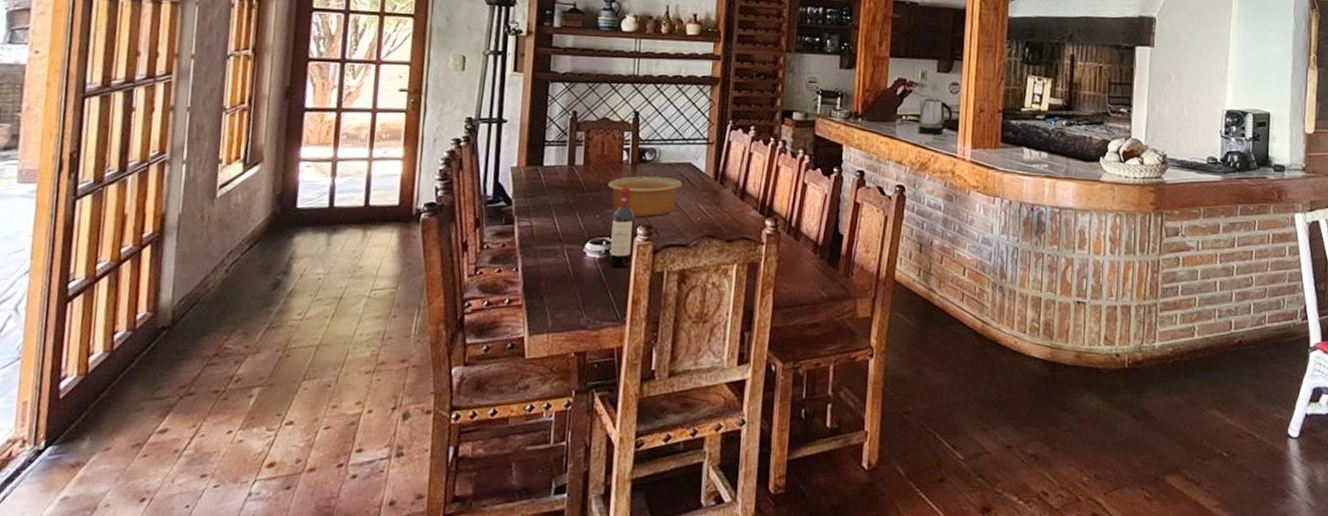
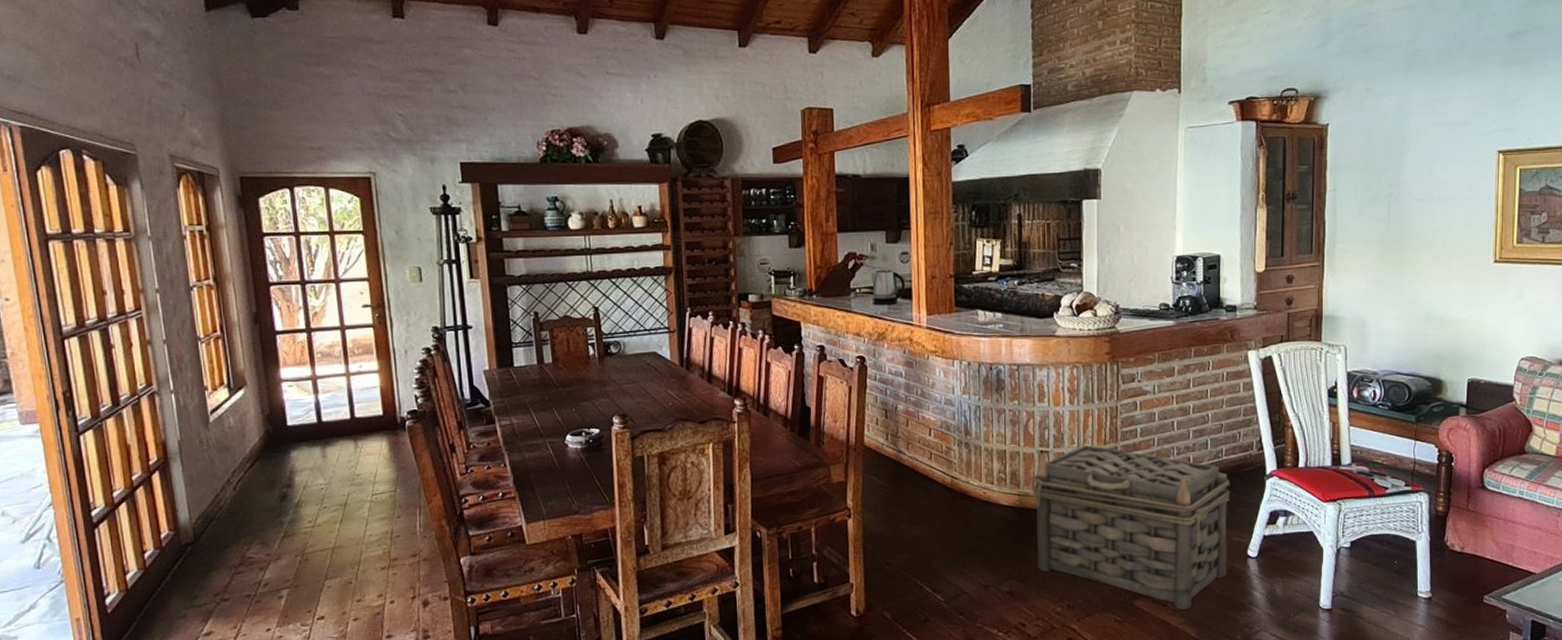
bowl: present [608,176,682,218] -> none [579,368,650,408]
wine bottle: present [609,187,635,268] -> none [588,380,612,456]
basket: none [1065,298,1273,492] -> present [1031,444,1231,610]

